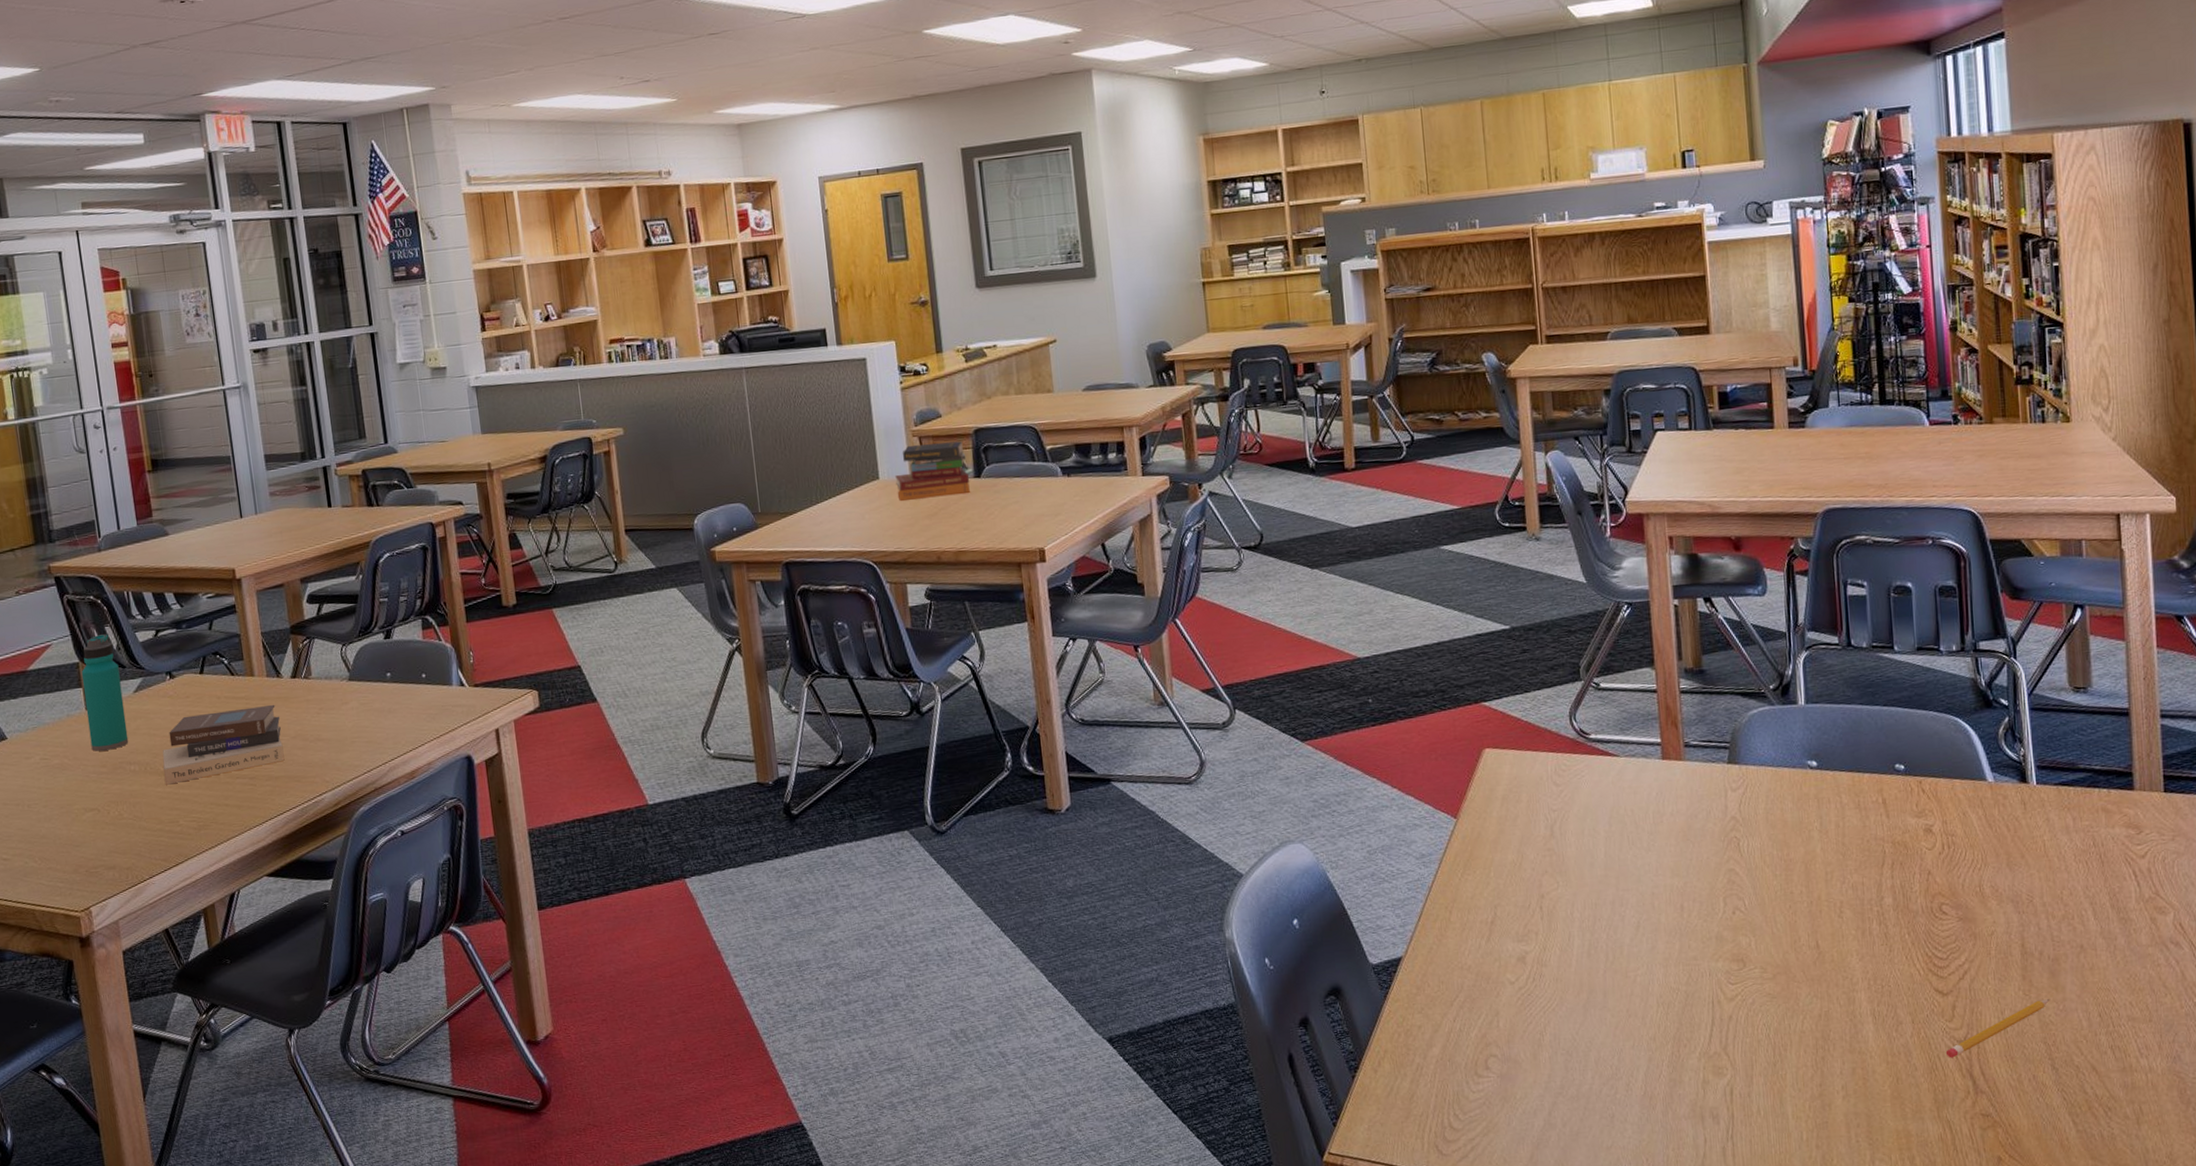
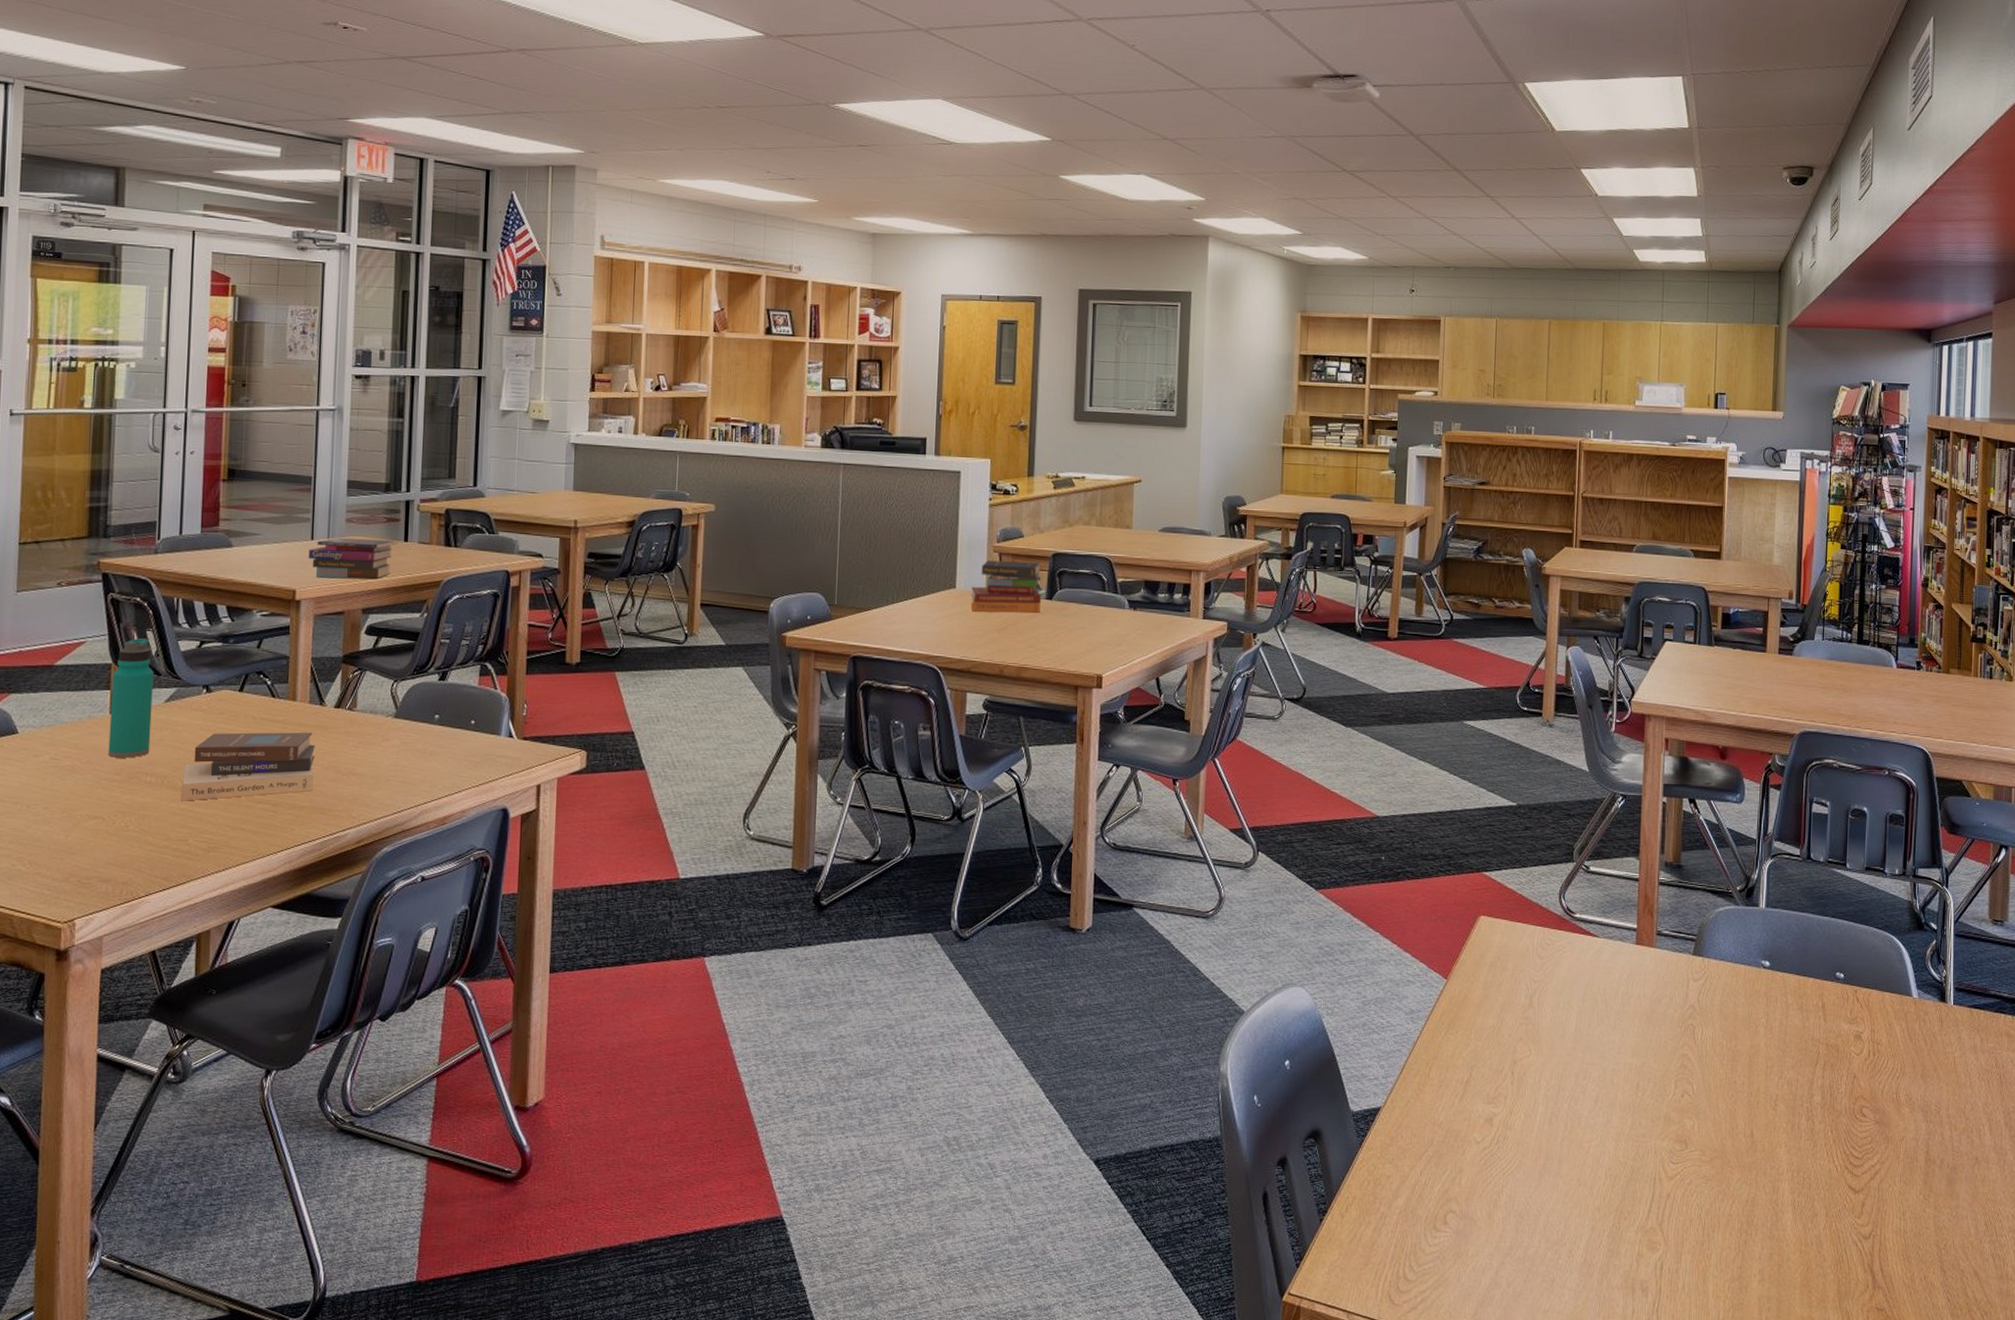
books: none [240,507,322,554] -> present [308,537,398,579]
pencil: present [1945,999,2050,1058] -> none [1851,1205,1946,1253]

